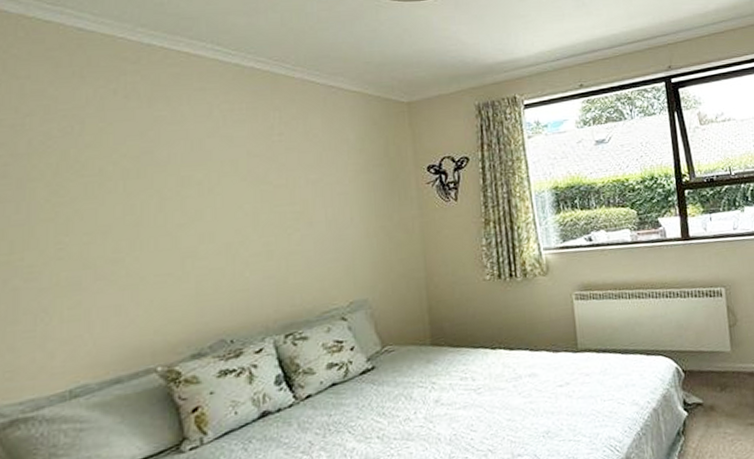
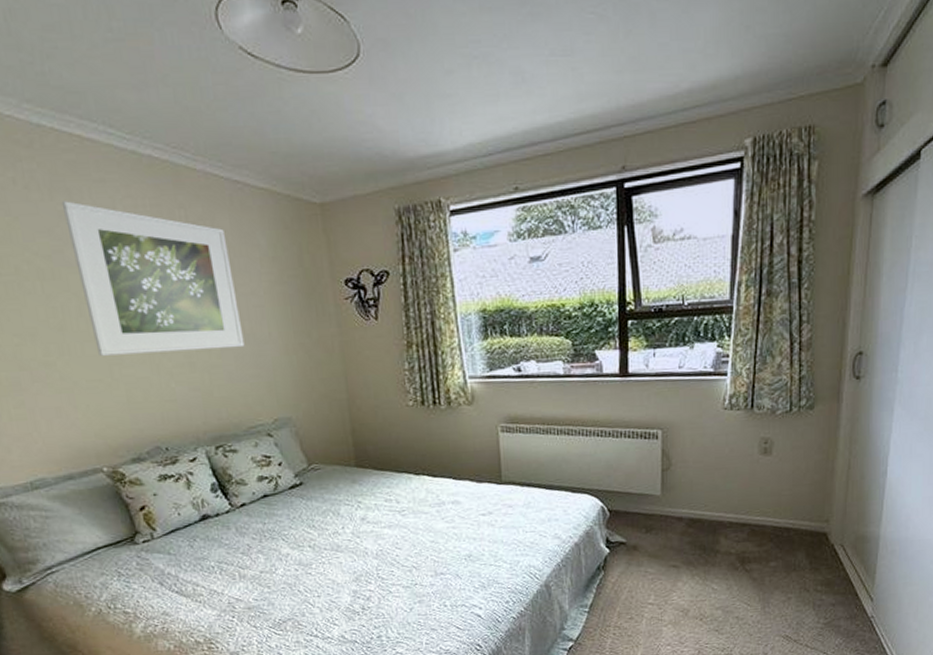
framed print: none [159,107,326,250] -> present [61,201,245,356]

